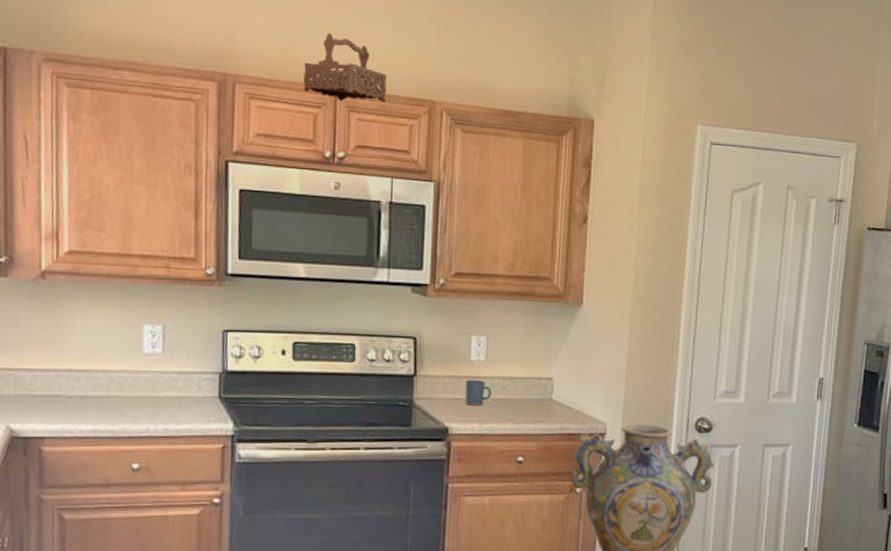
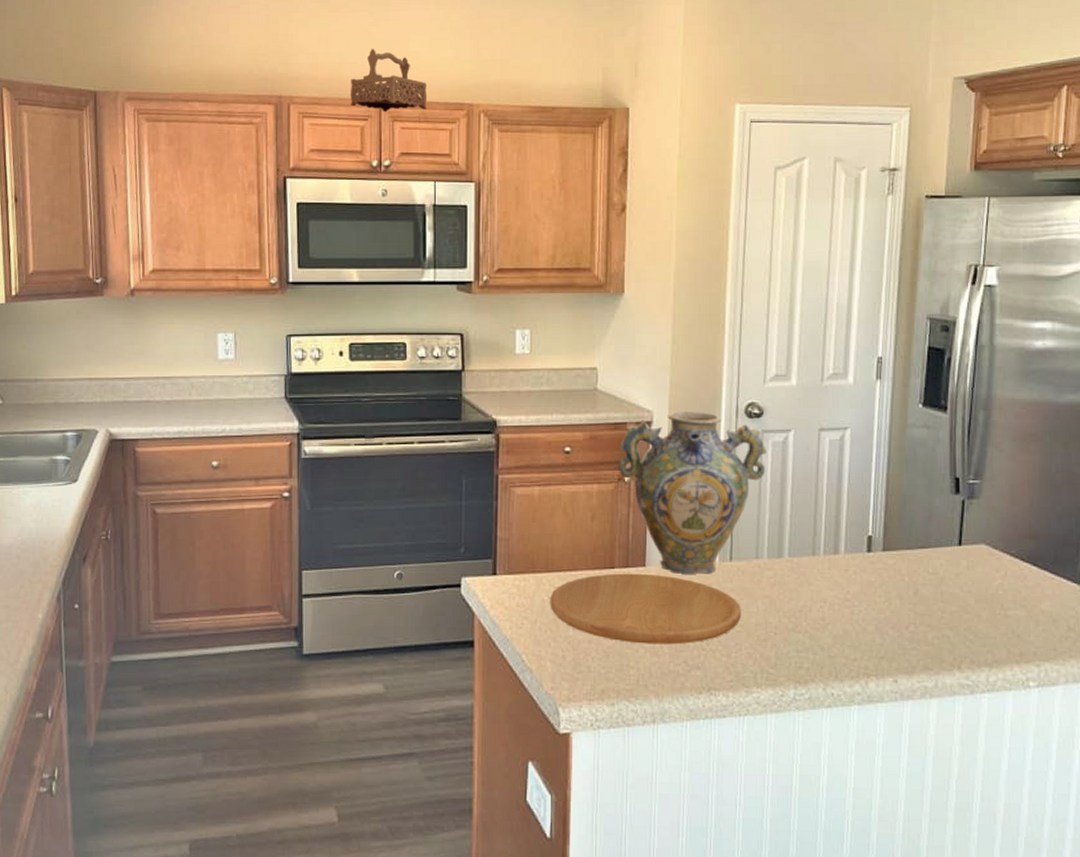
mug: present [465,379,492,406] -> none [511,372,537,398]

